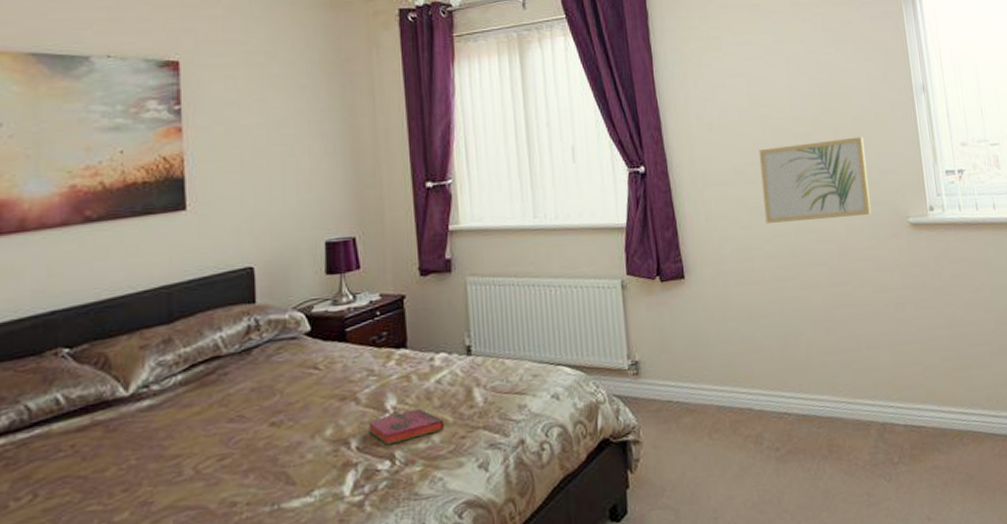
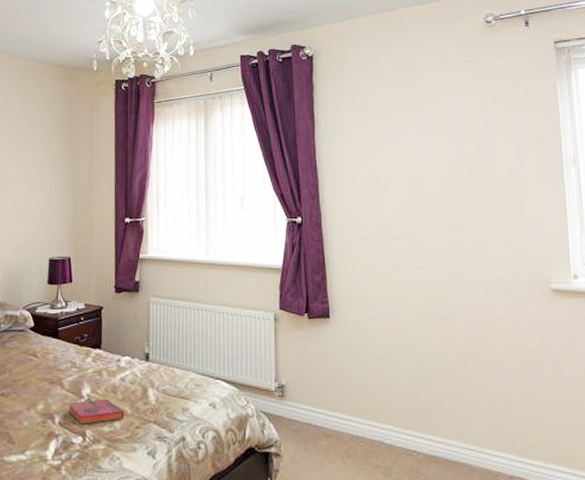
wall art: present [758,137,871,223] -> none [405,204,512,278]

